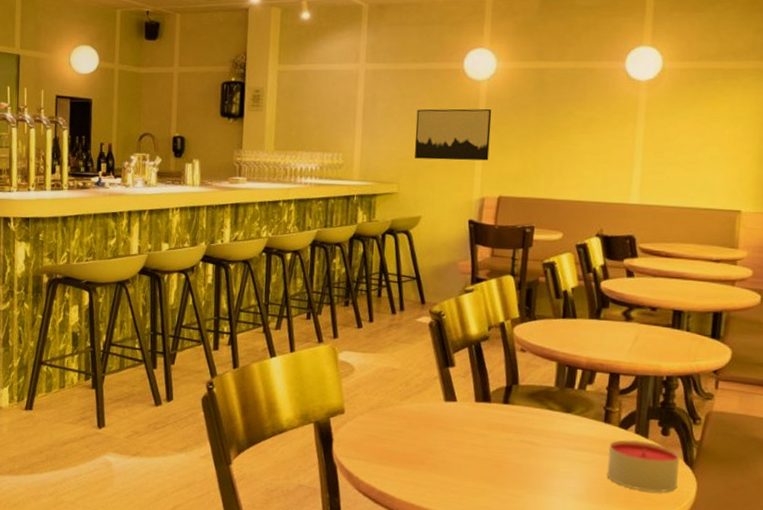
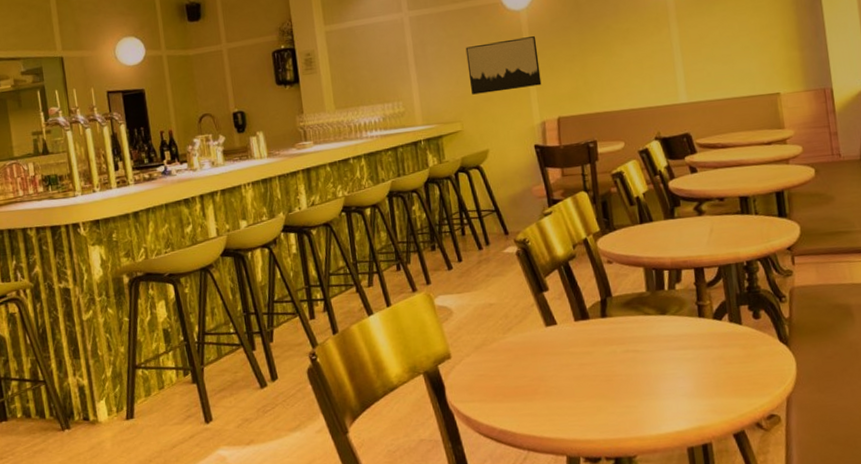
candle: present [607,439,680,493] -> none [707,328,778,377]

